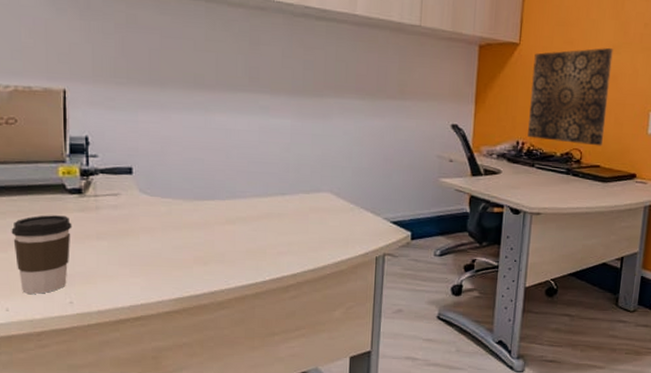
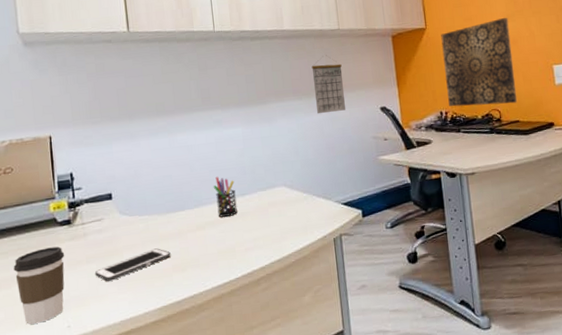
cell phone: none [105,236,193,262] -> present [94,248,171,282]
pen holder: none [250,169,275,215] -> present [213,176,238,217]
calendar: none [379,53,416,121] -> present [311,55,345,114]

